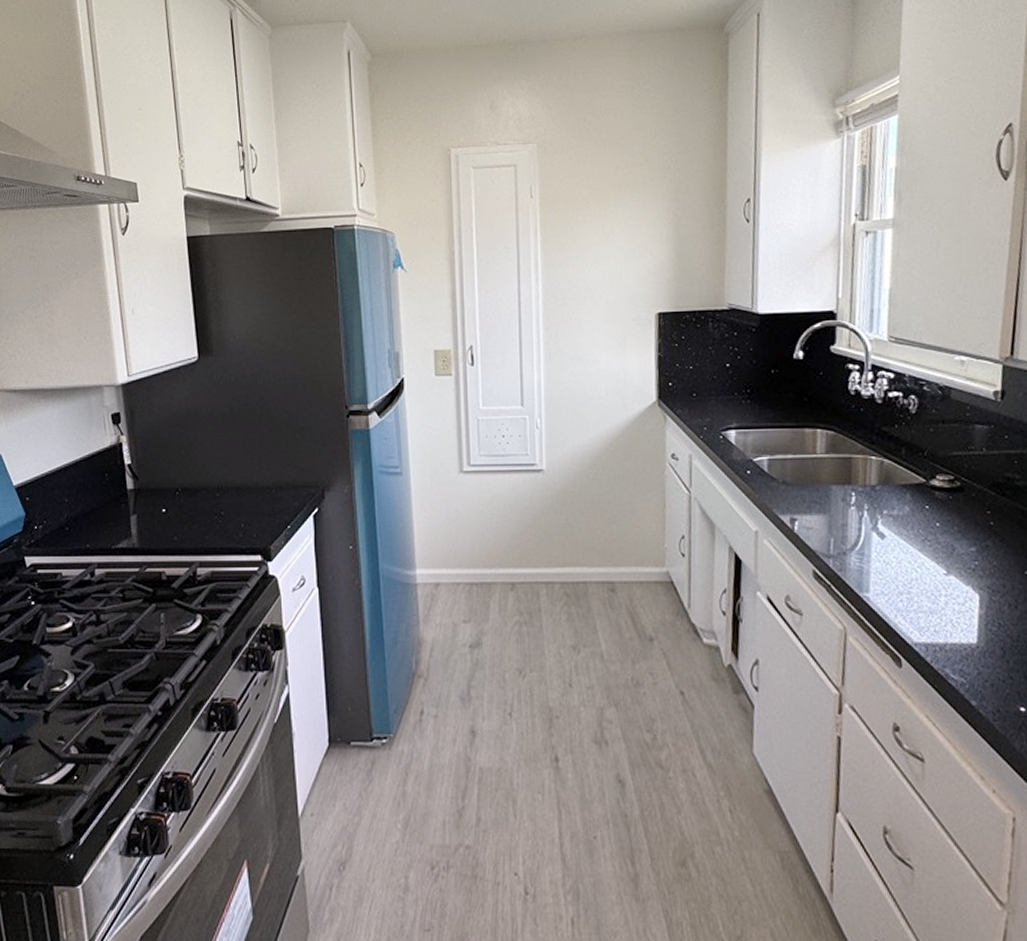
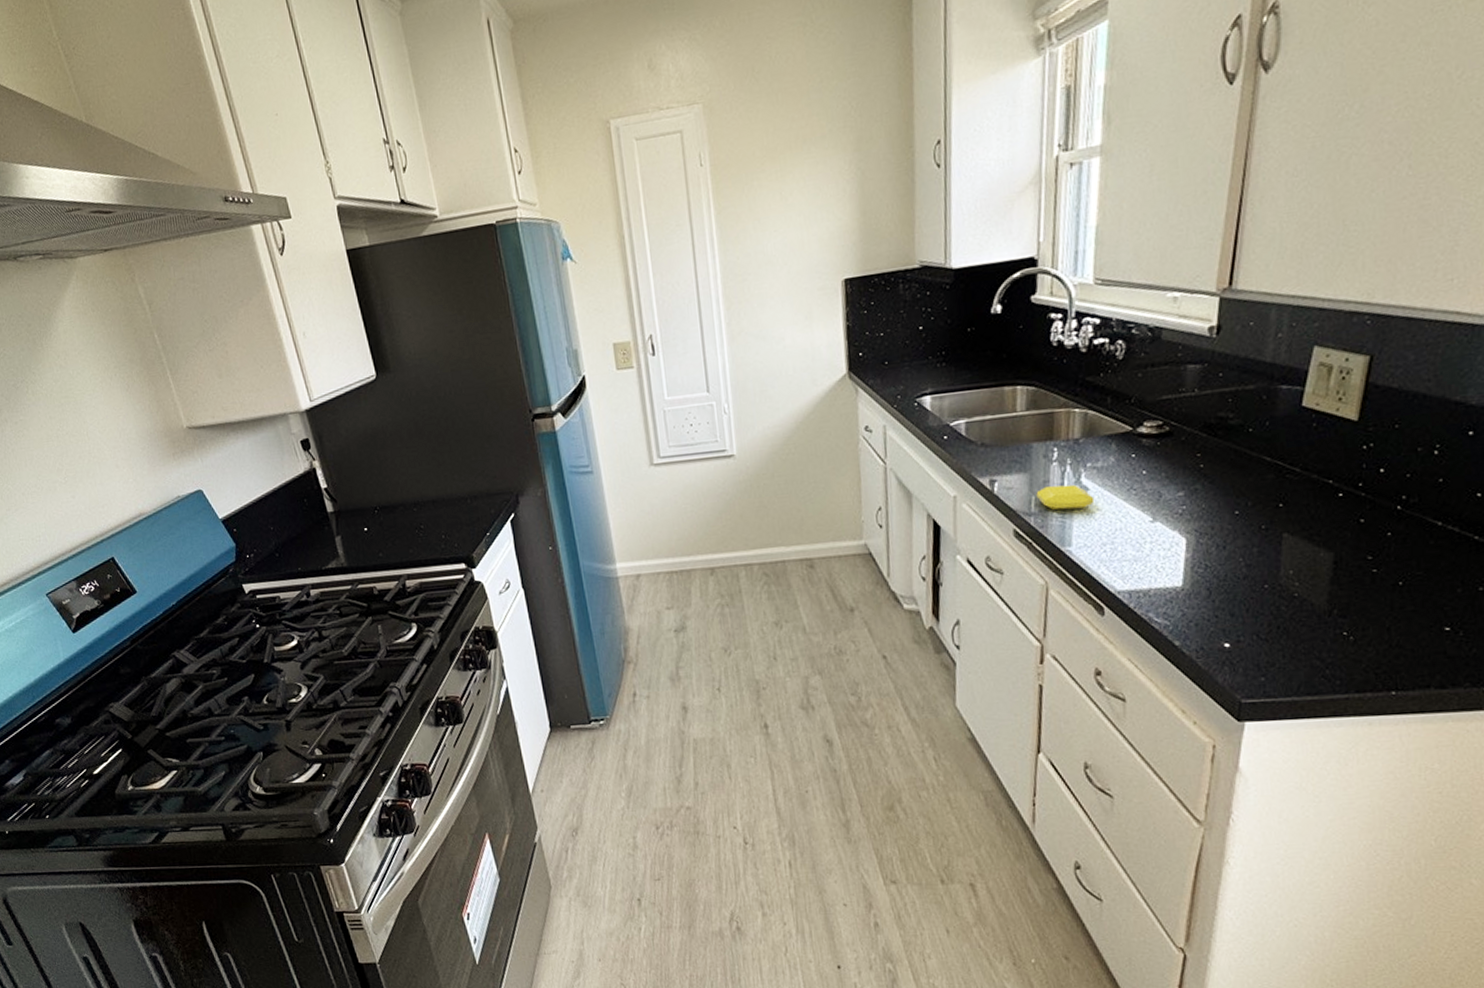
soap bar: none [834,530,891,555] -> present [1036,484,1095,511]

